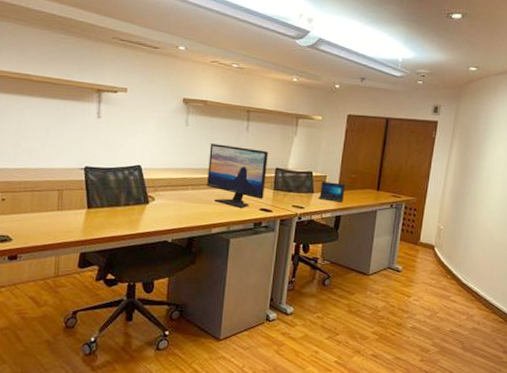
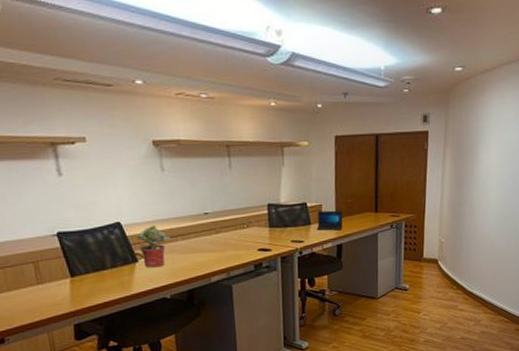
potted plant: none [151,173,183,212] -> present [136,226,171,268]
computer monitor: present [207,143,268,208] -> none [192,186,260,252]

